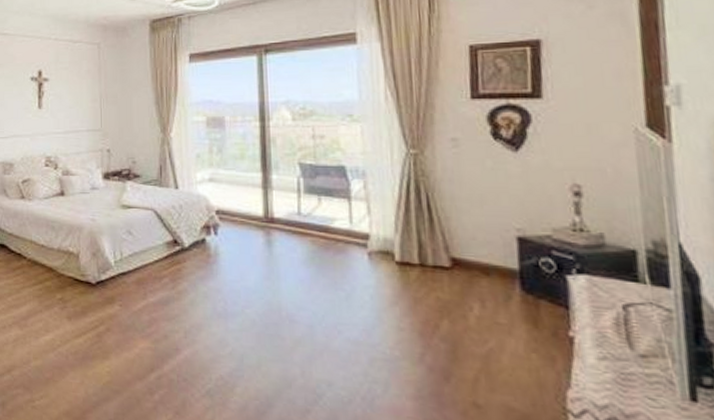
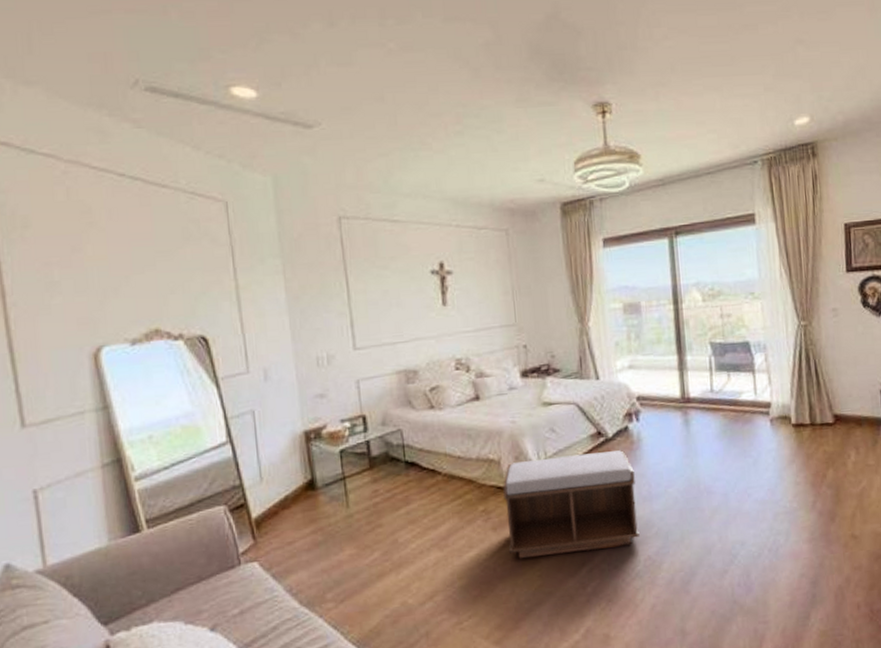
bench: none [80,258,212,360] -> present [503,450,640,559]

